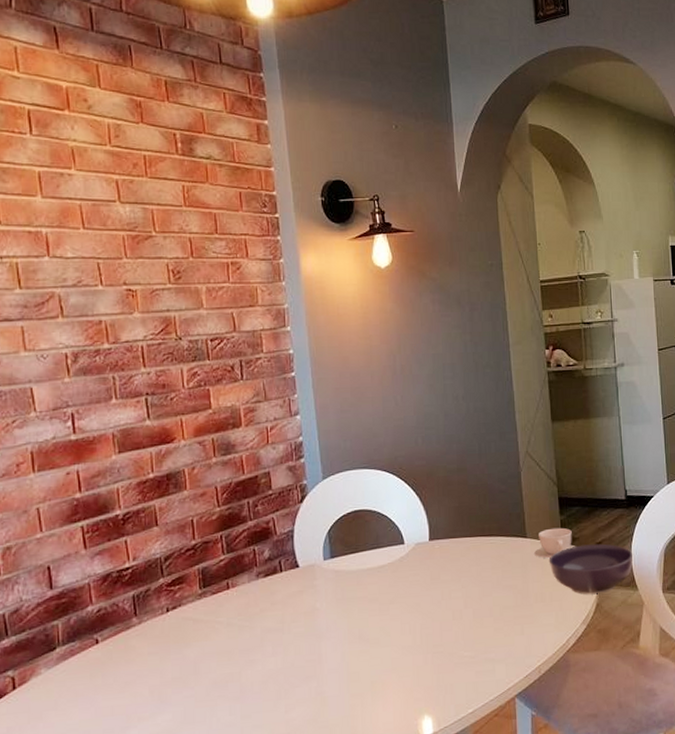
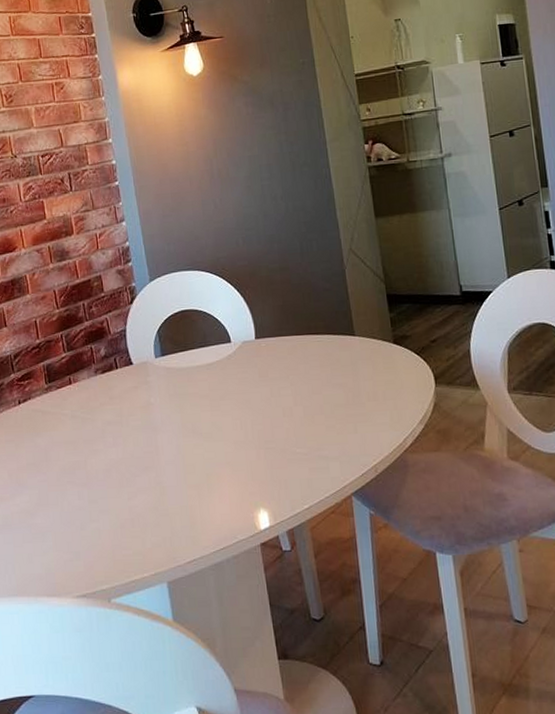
teacup: present [534,527,576,559] -> none [364,325,409,357]
bowl: present [548,544,633,595] -> none [379,341,473,395]

